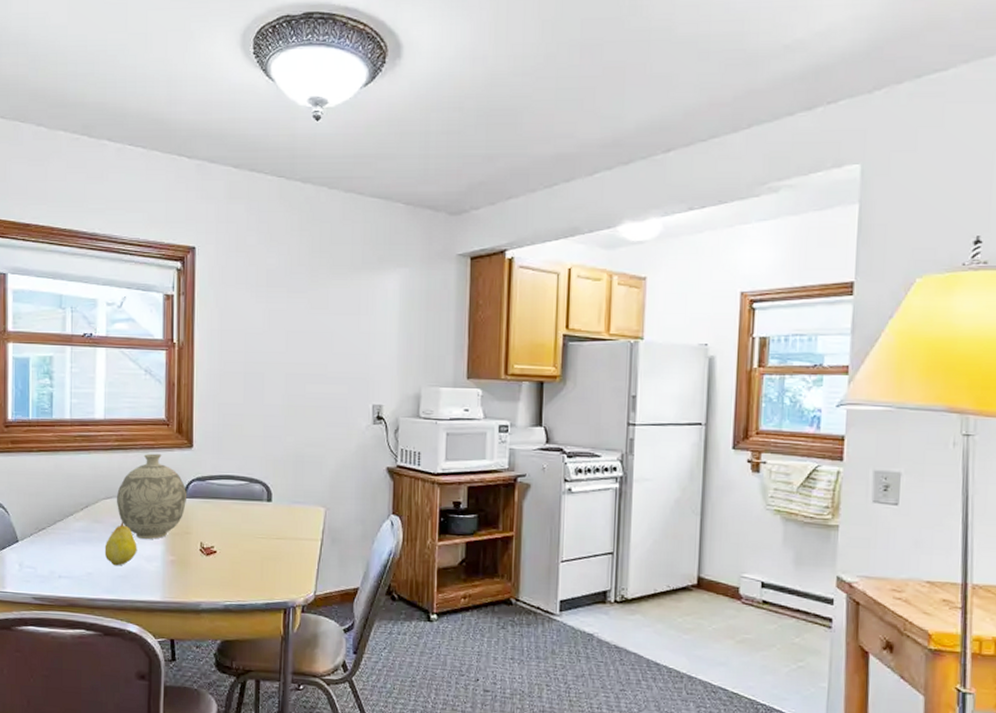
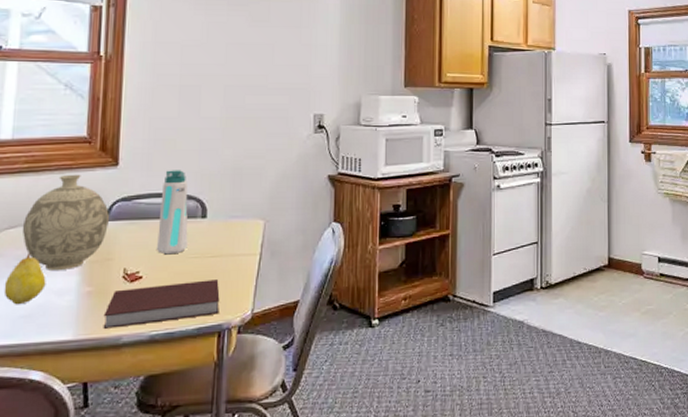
notebook: none [185,559,285,595] -> present [103,279,220,329]
water bottle: none [228,454,255,533] -> present [157,170,188,255]

